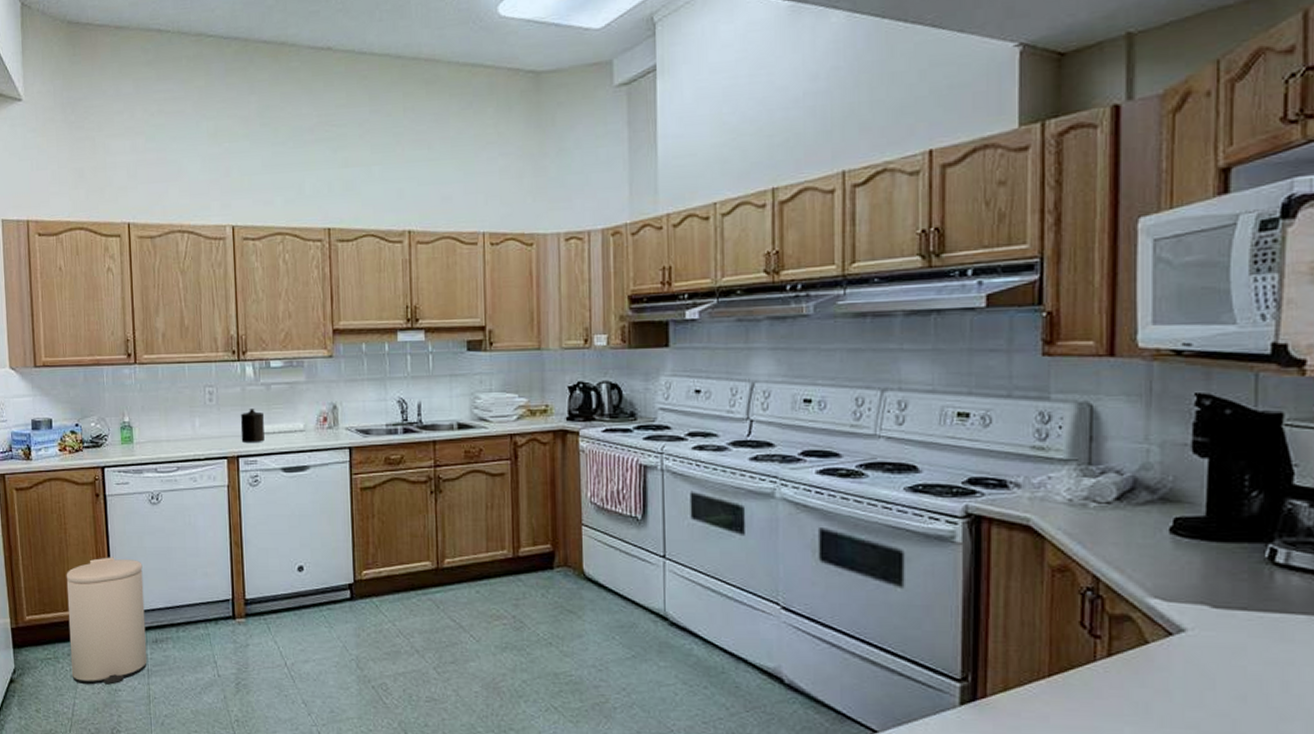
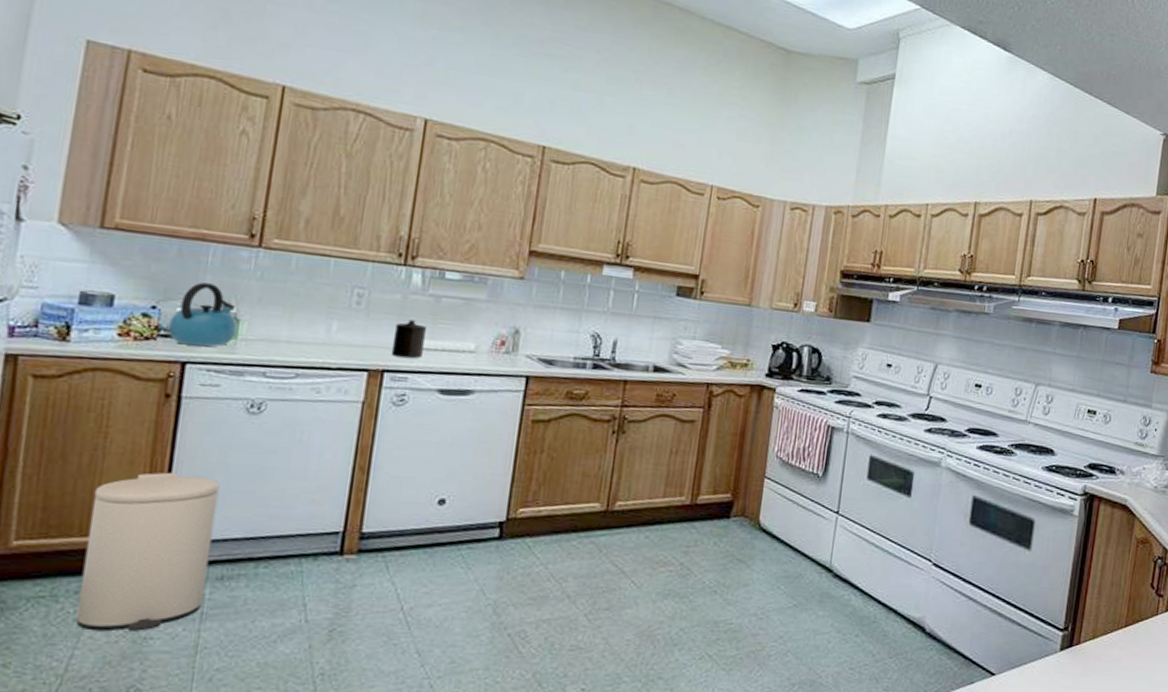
kettle: none [88,400,132,453] -> present [168,282,238,347]

